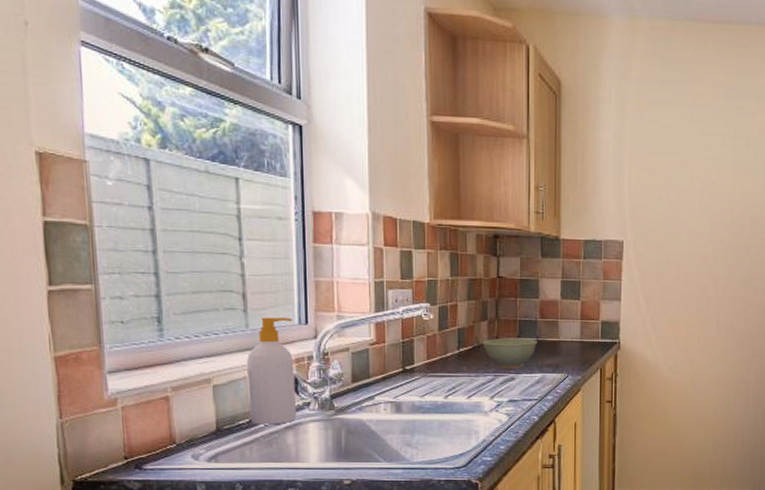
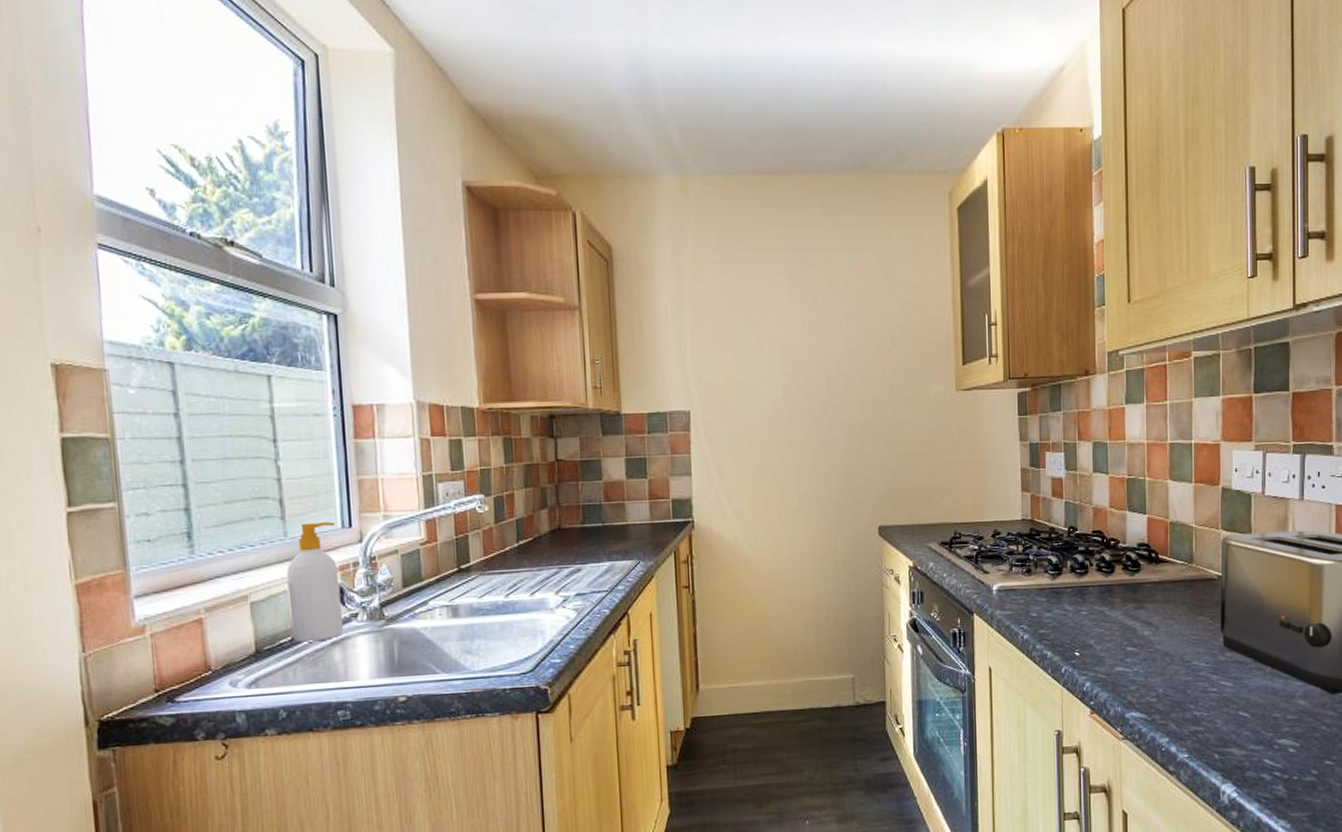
bowl: present [482,338,537,369] -> none [543,524,604,560]

